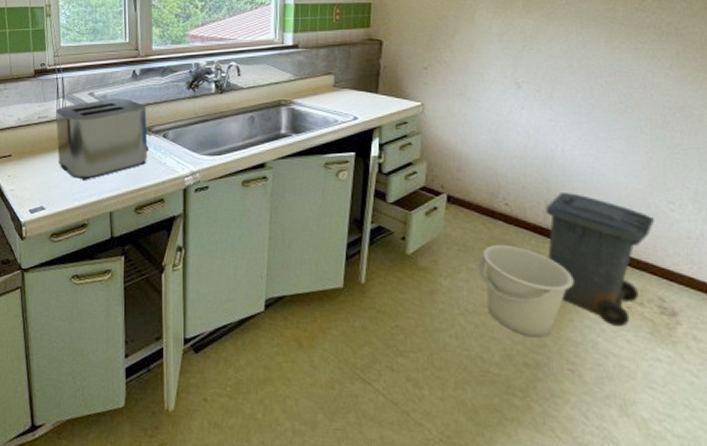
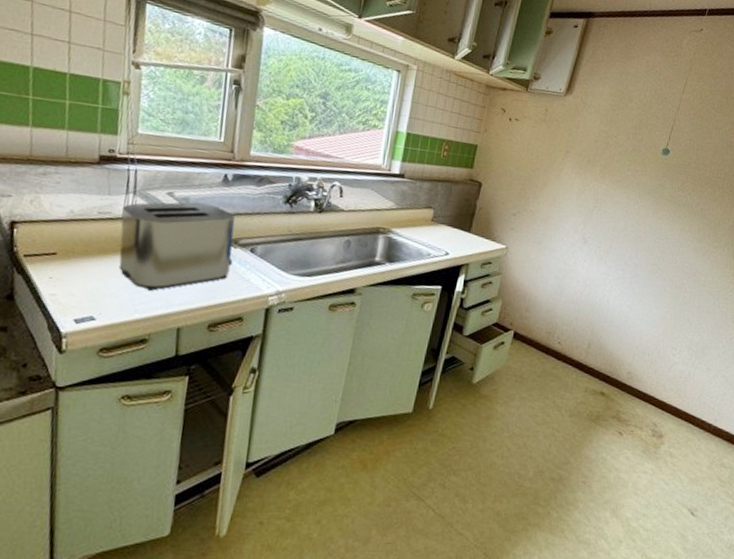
bucket: present [476,244,574,338] -> none [527,377,598,457]
recycling bin: present [546,193,654,326] -> none [583,336,661,446]

